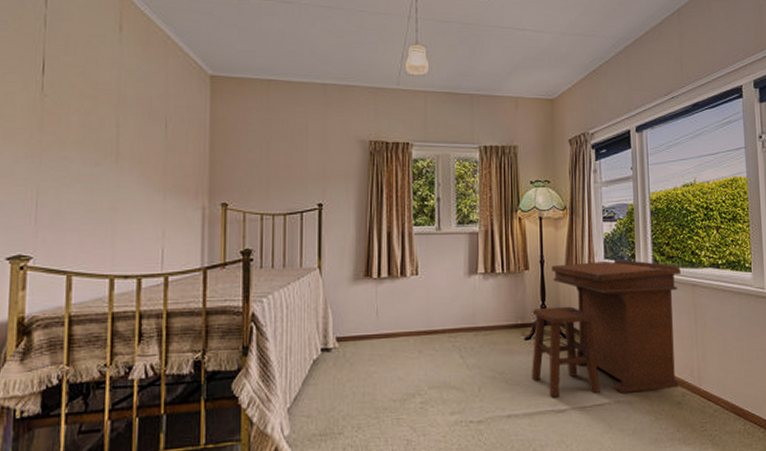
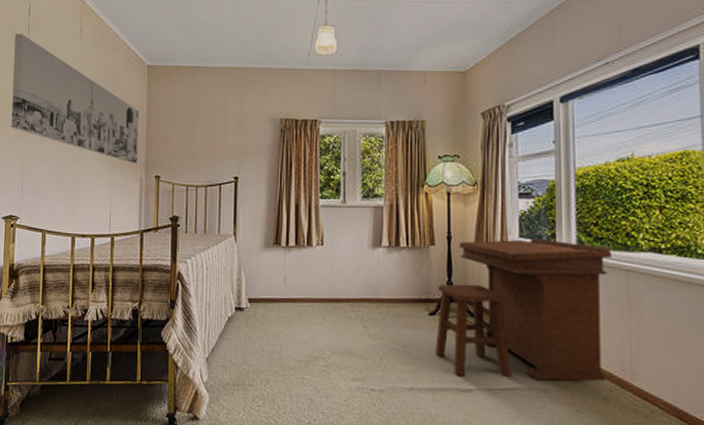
wall art: none [19,26,200,190] -> present [11,33,139,164]

